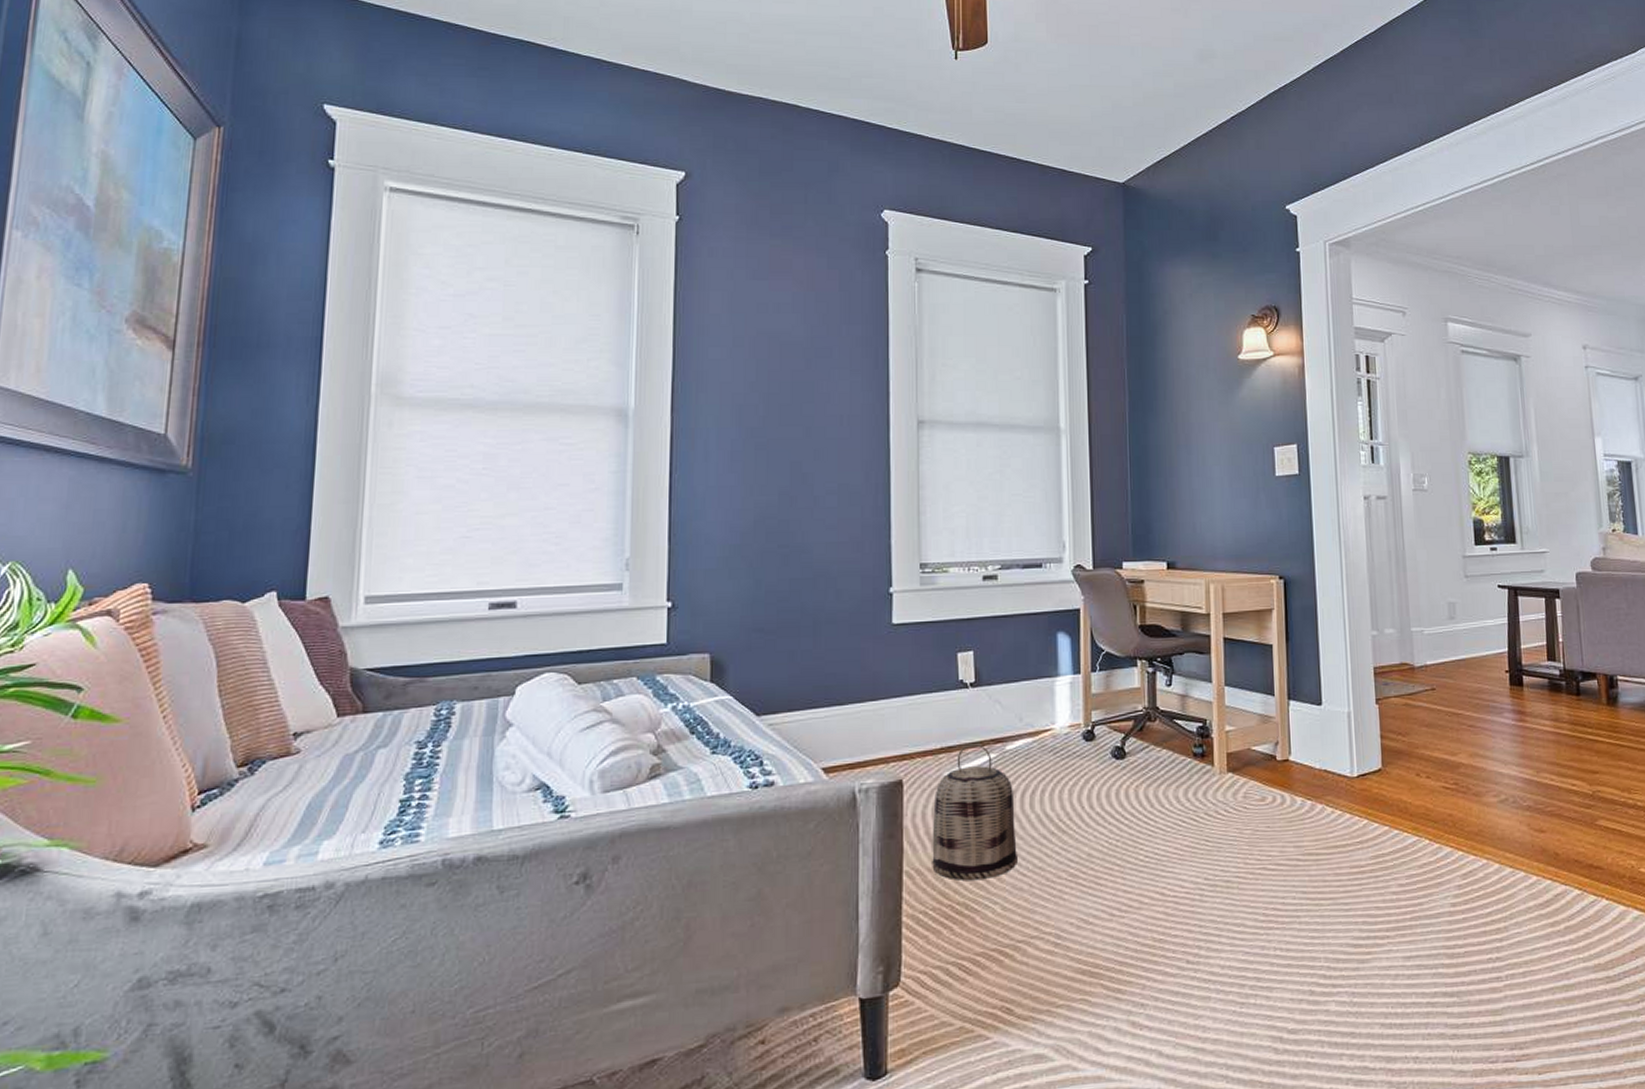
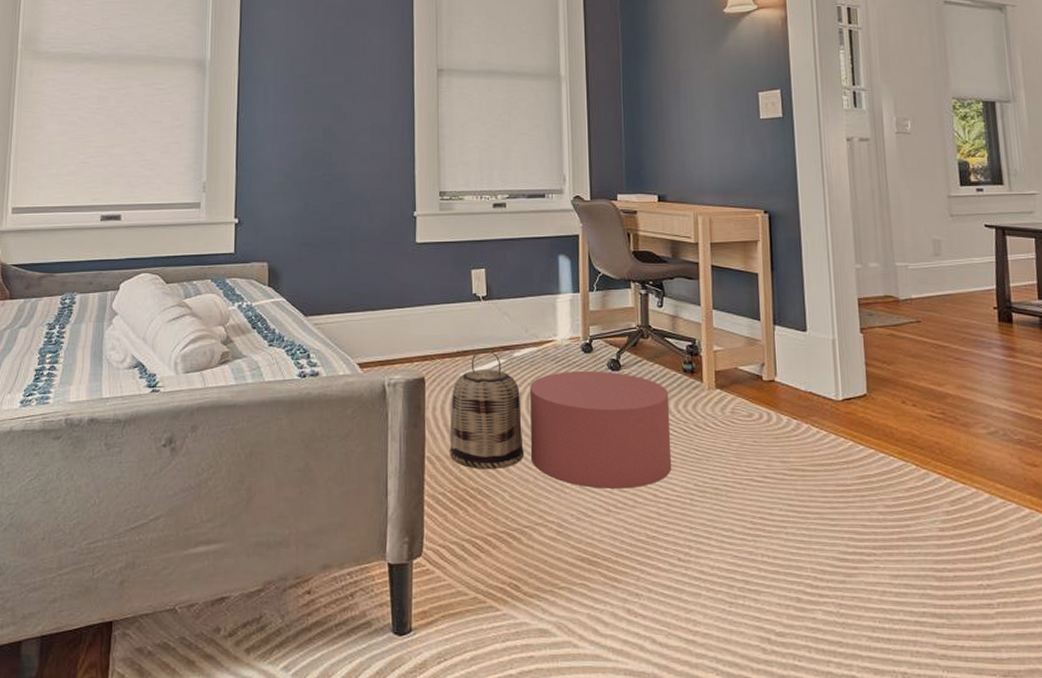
pouf: none [1025,760,1181,892] -> present [530,370,672,489]

